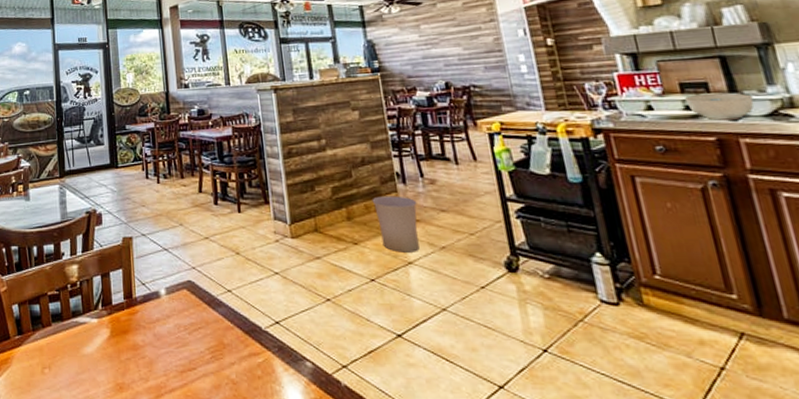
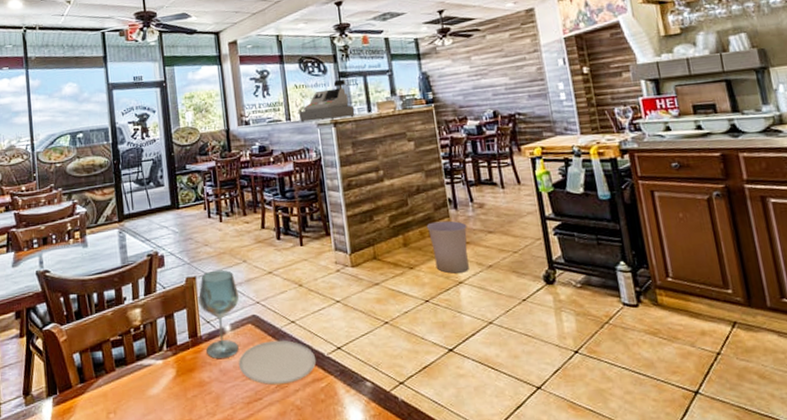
wine glass: none [134,231,176,322] -> present [198,270,240,359]
plate: none [173,308,253,356] -> present [239,340,317,386]
cash register: none [239,45,297,88] -> present [299,79,355,123]
bowl: present [685,93,754,121] -> none [697,113,752,138]

